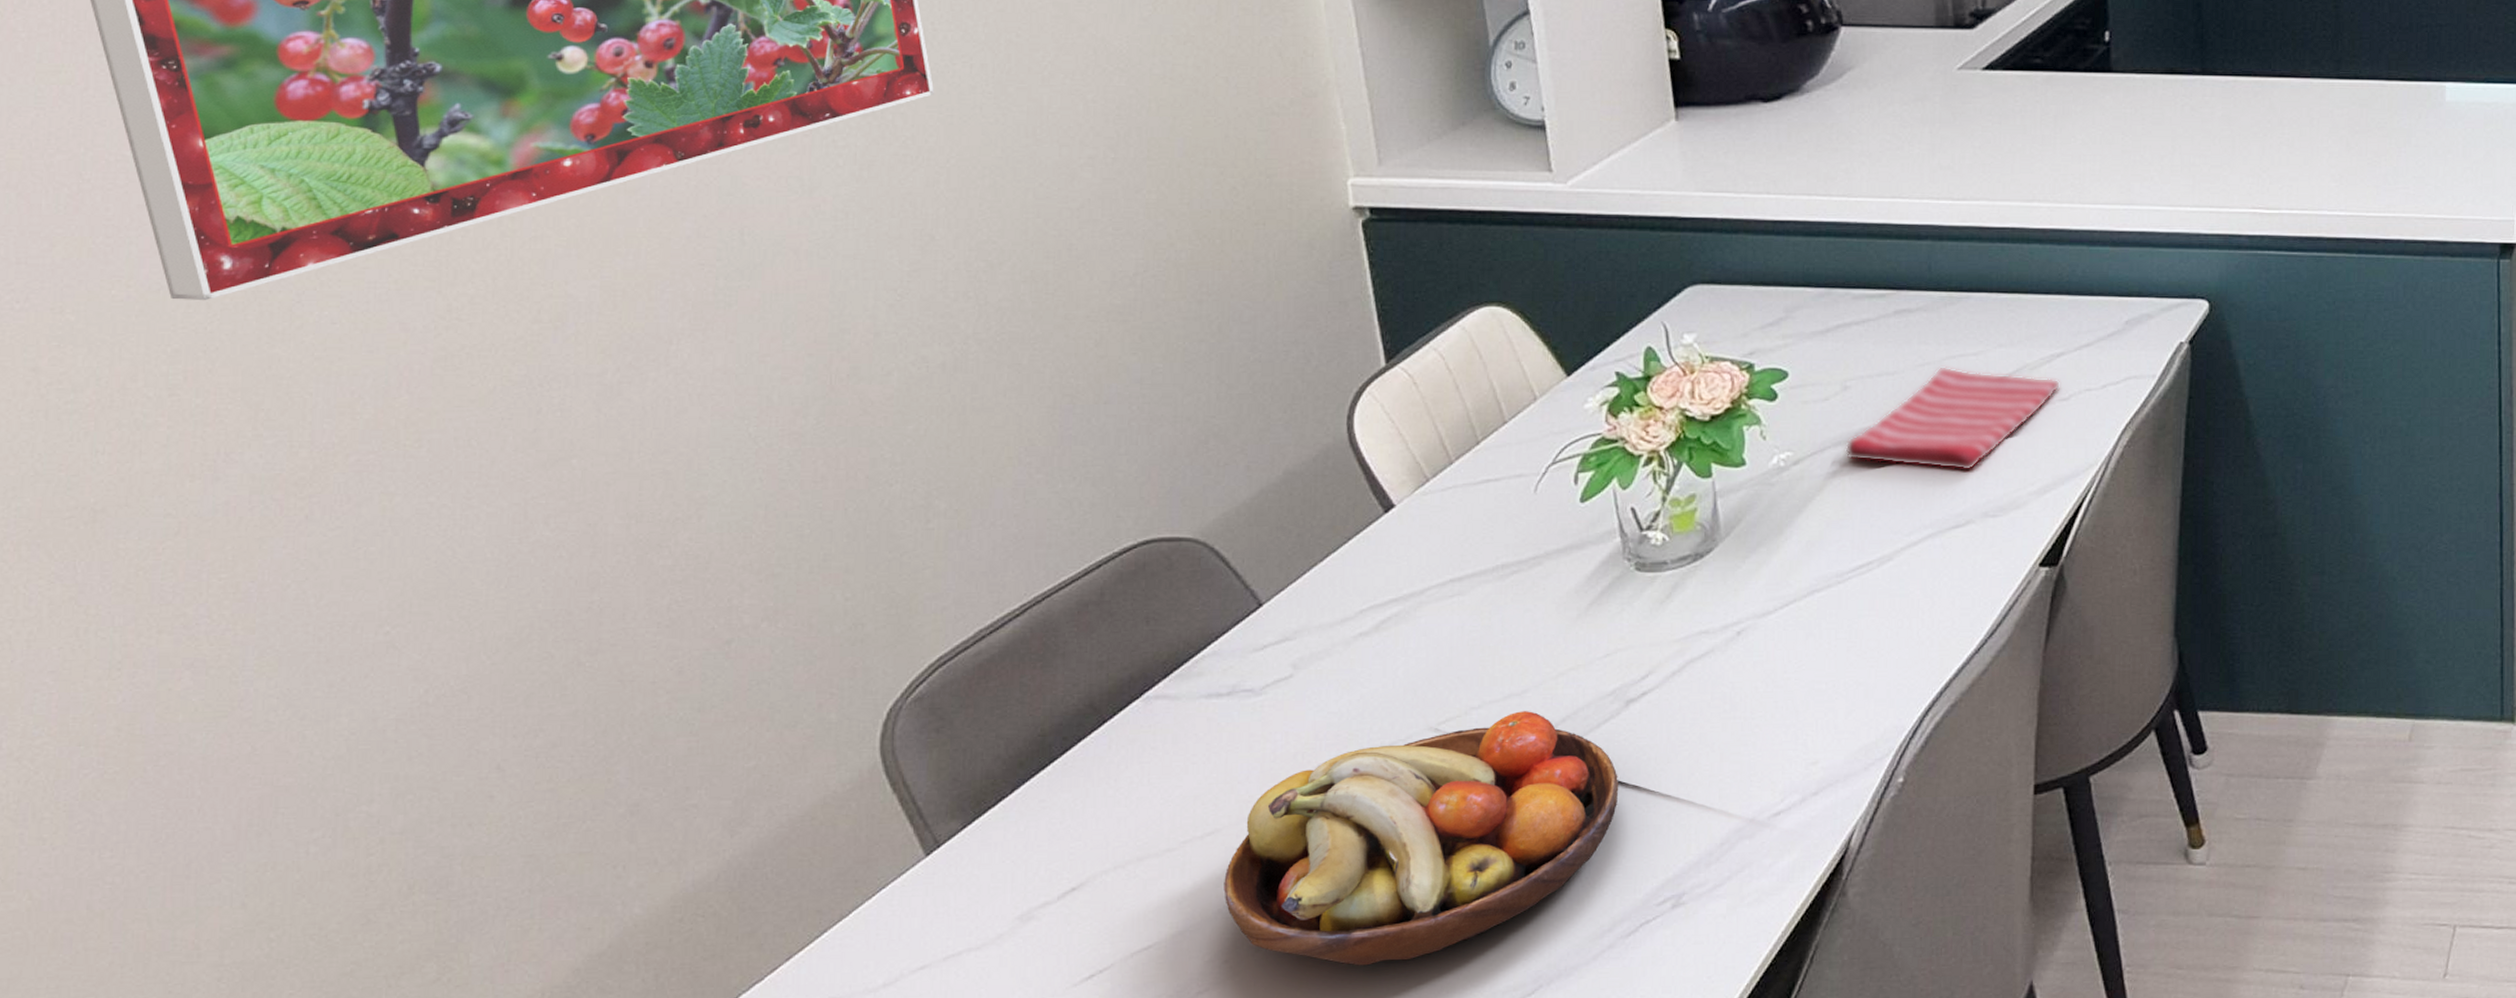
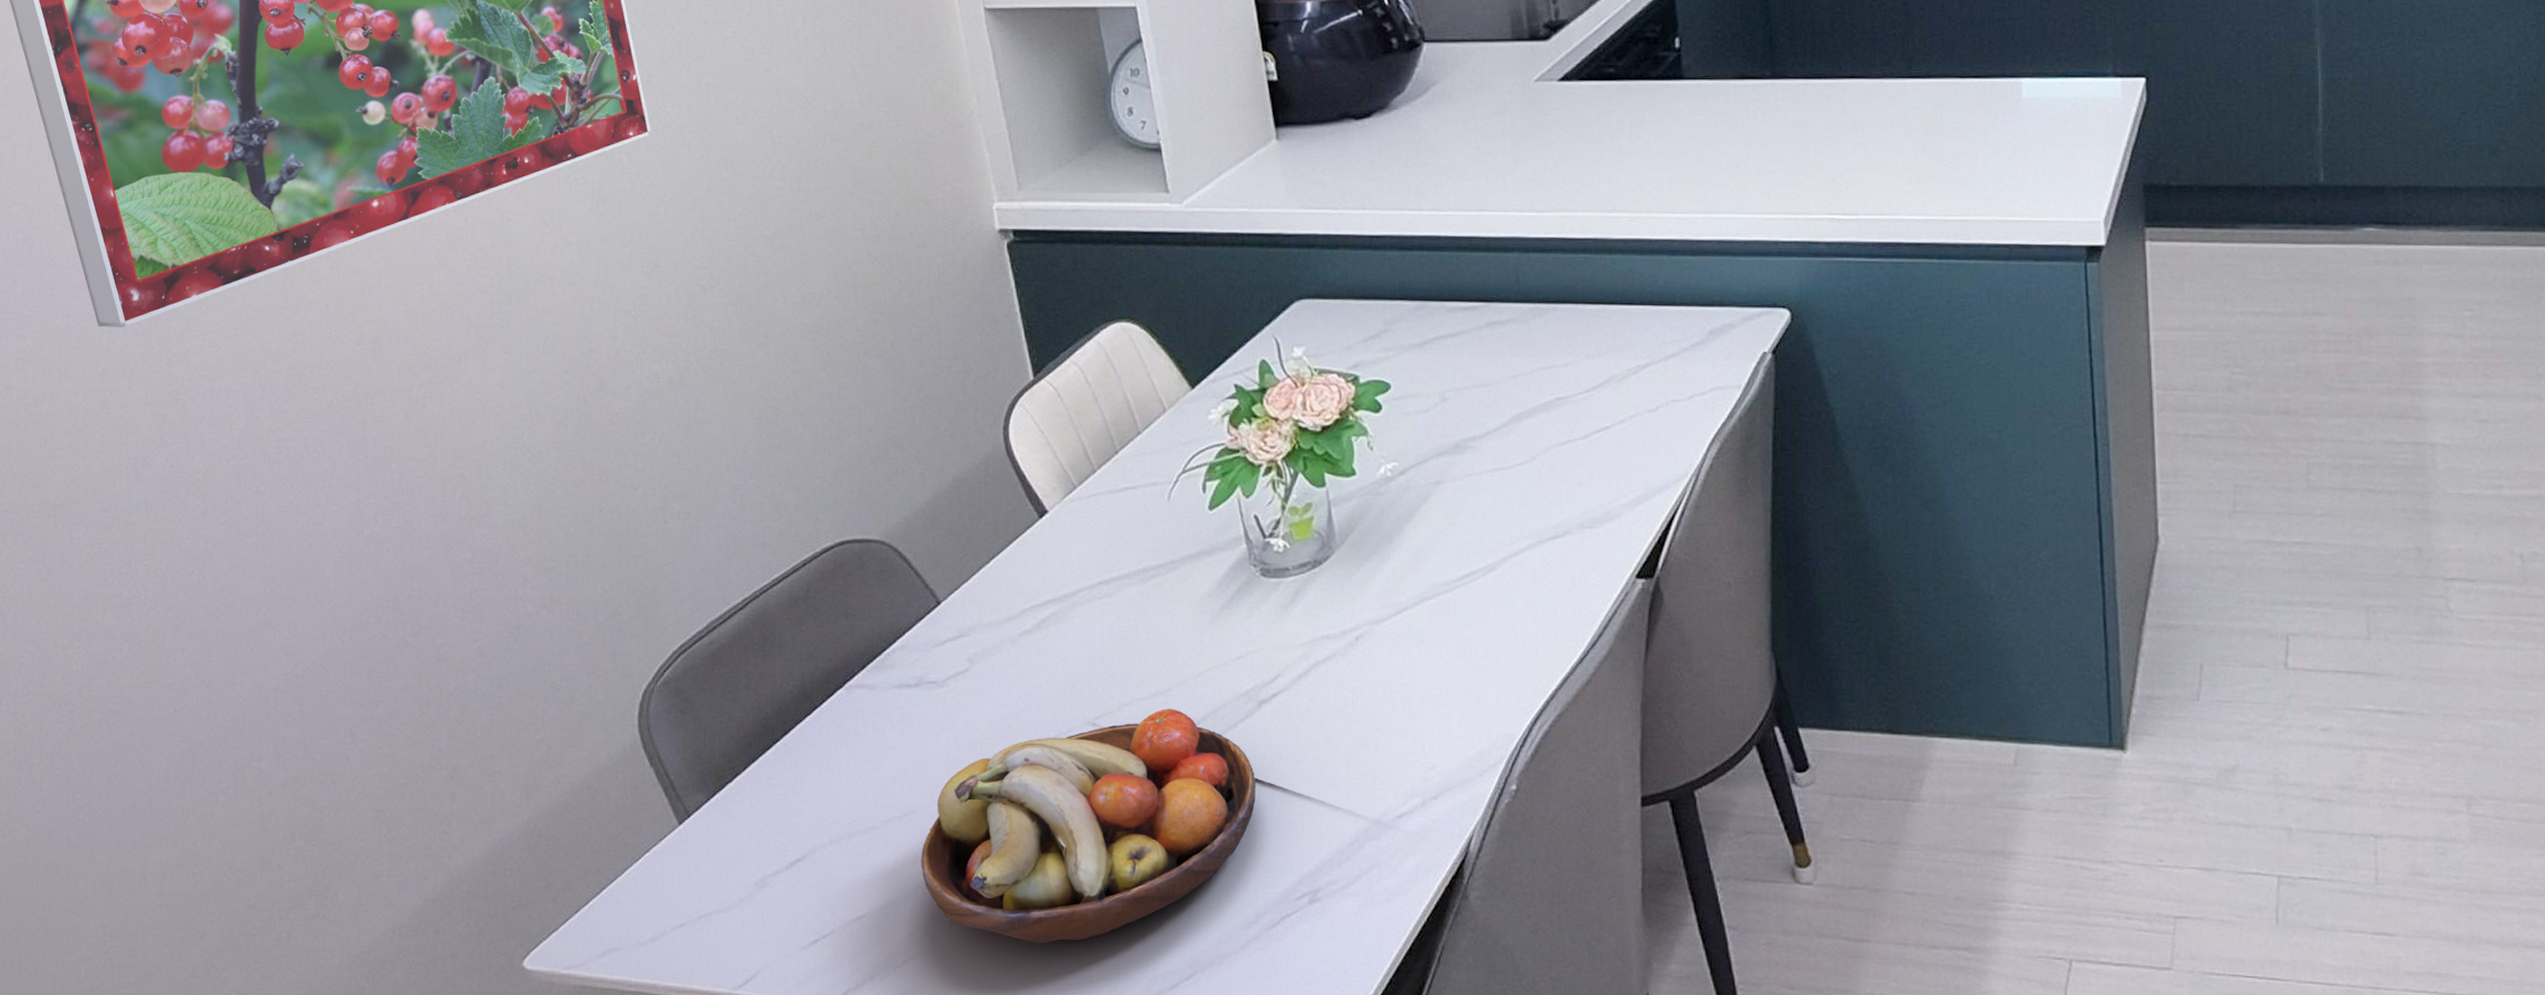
dish towel: present [1845,367,2061,472] -> none [1446,378,1649,483]

